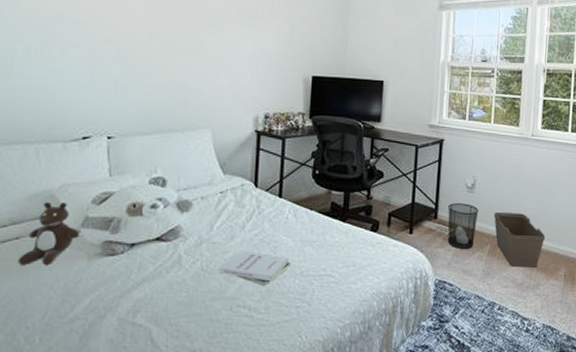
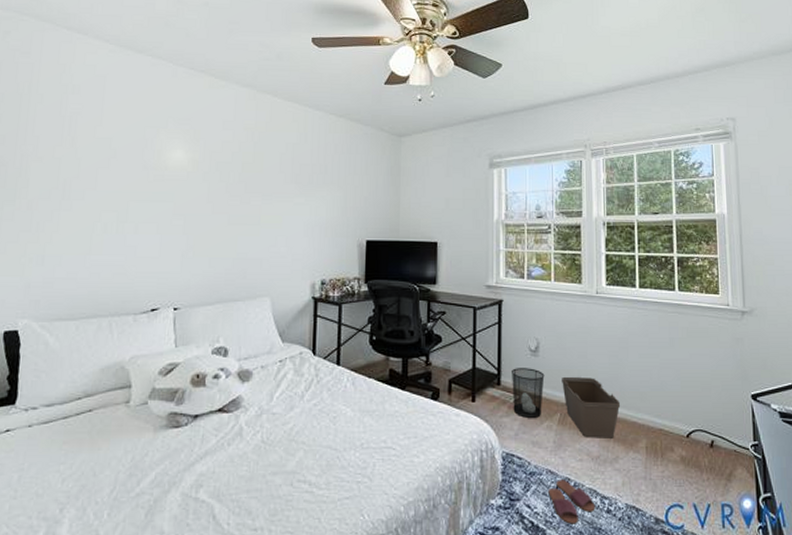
stuffed animal: present [18,202,79,265] -> none [90,374,147,437]
books: present [219,251,291,286] -> none [279,422,351,459]
slippers: none [475,304,516,342] -> present [548,480,595,524]

